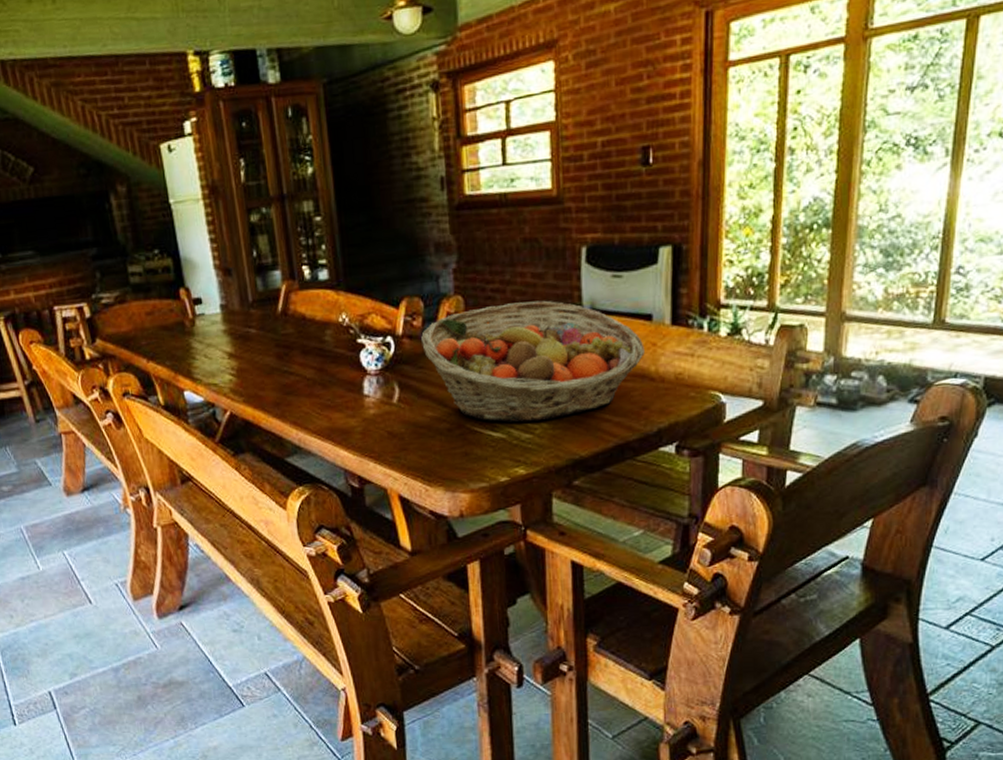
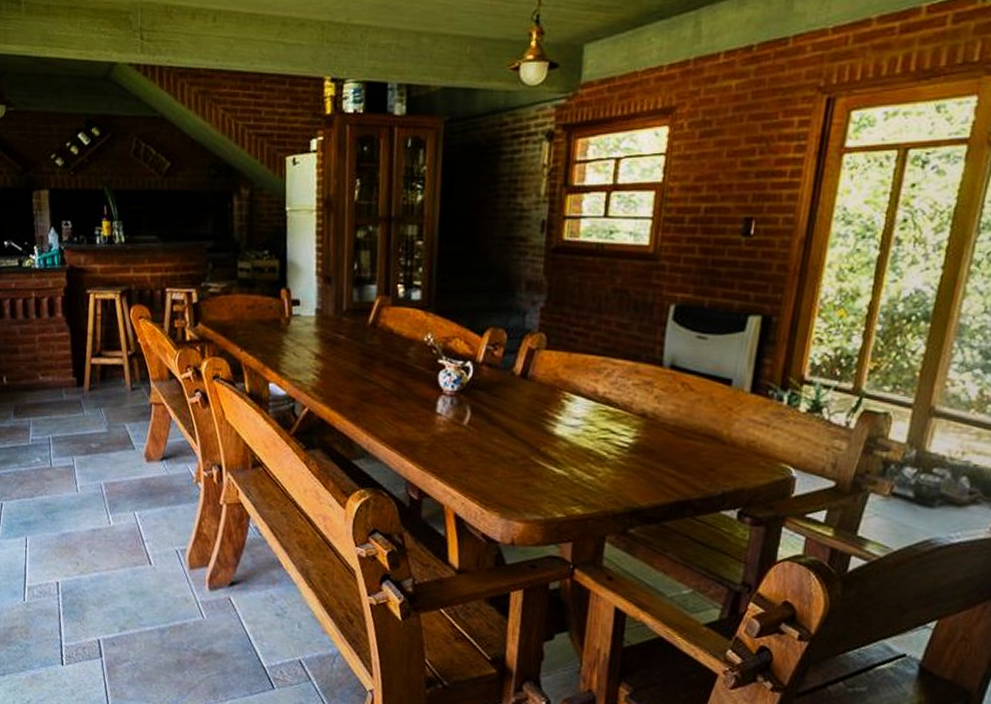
fruit basket: present [421,300,645,422] -> none [499,348,720,465]

